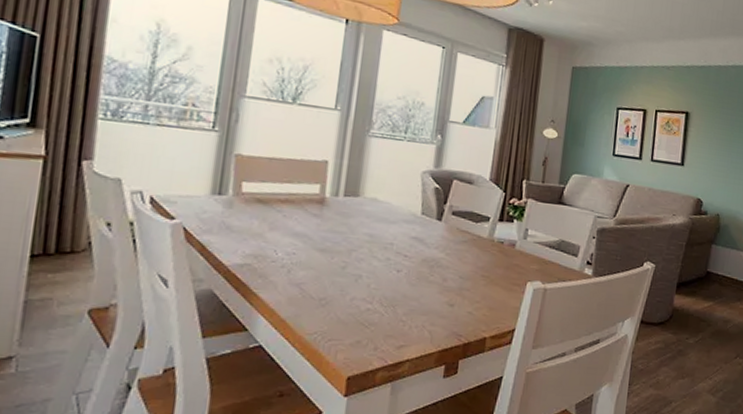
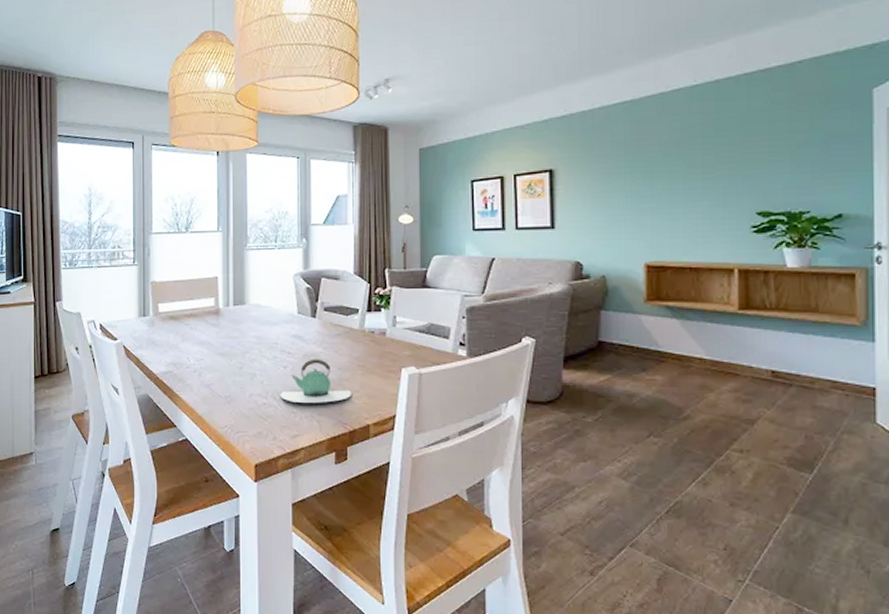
teapot: none [389,264,471,313] -> present [280,359,351,403]

